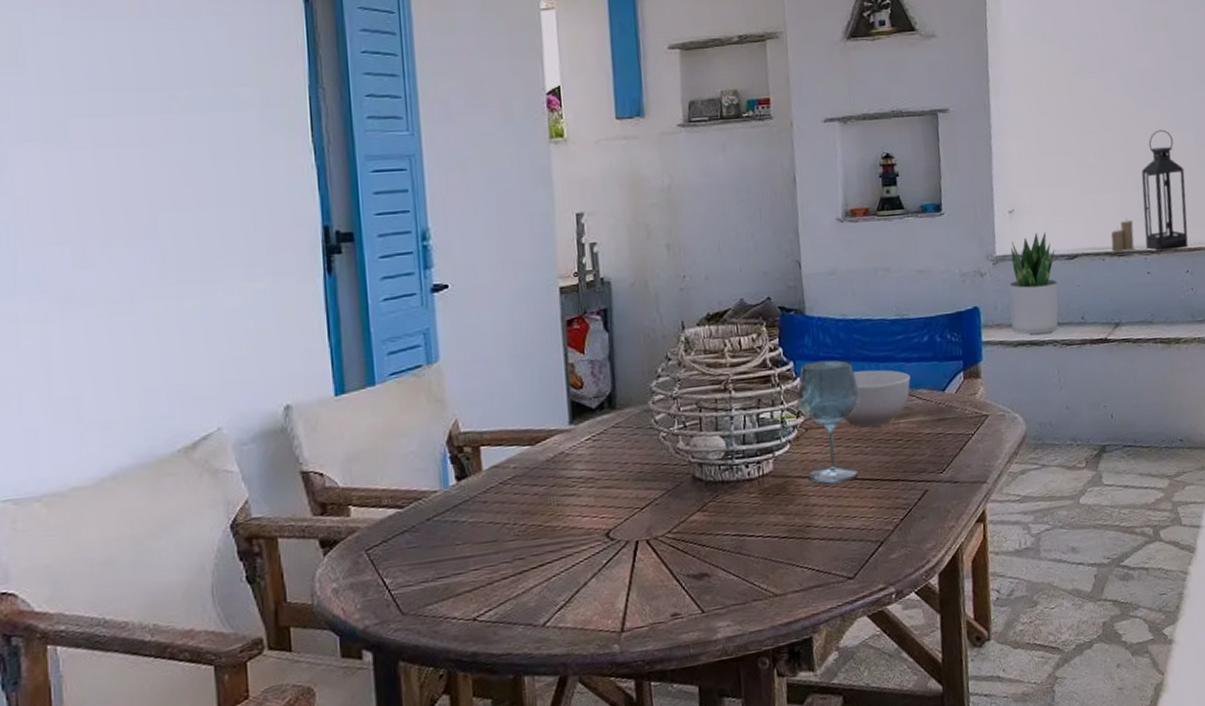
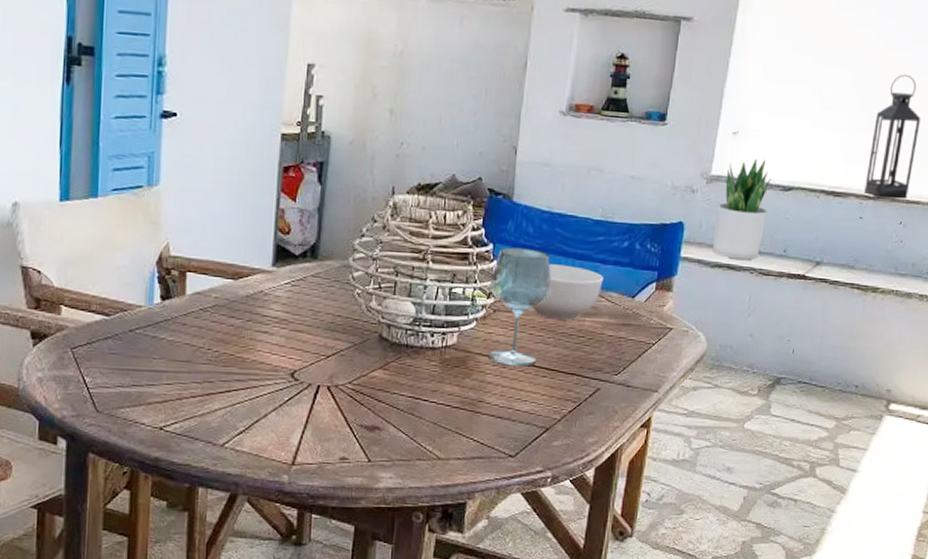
candle: present [1110,217,1135,253] -> none [829,158,857,193]

